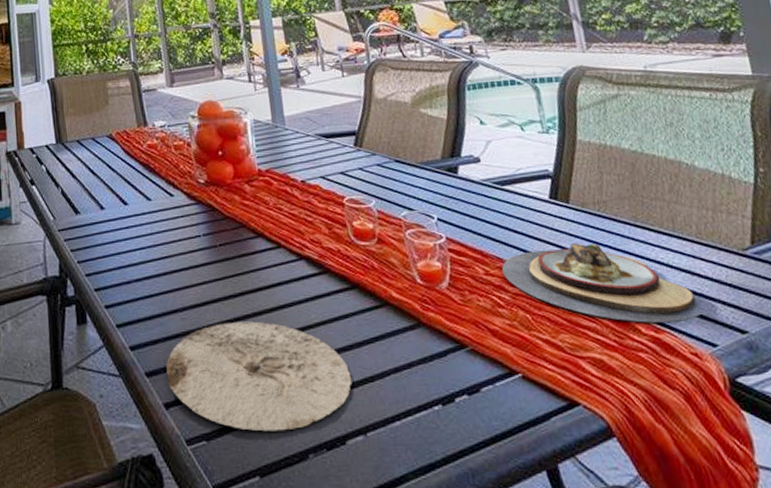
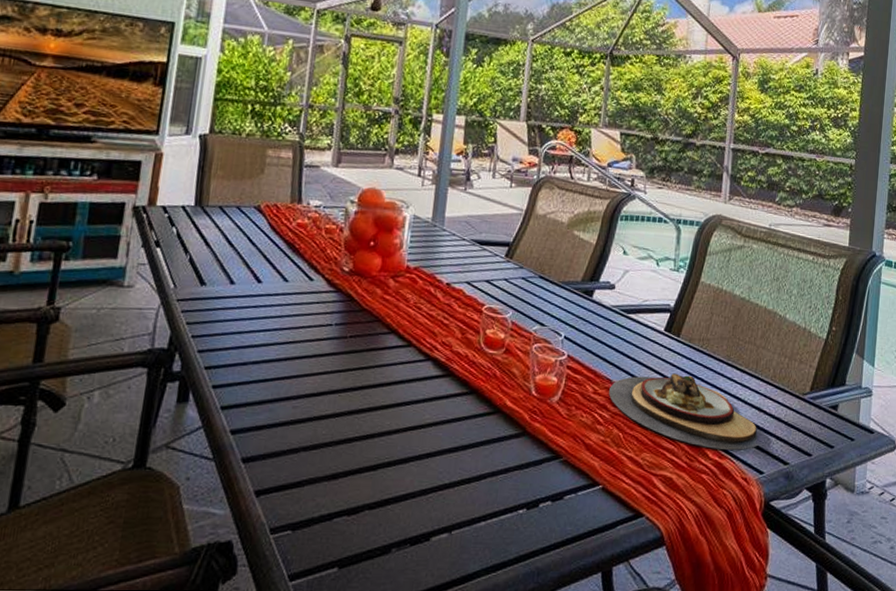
plate: present [166,321,353,432] -> none [264,415,451,525]

